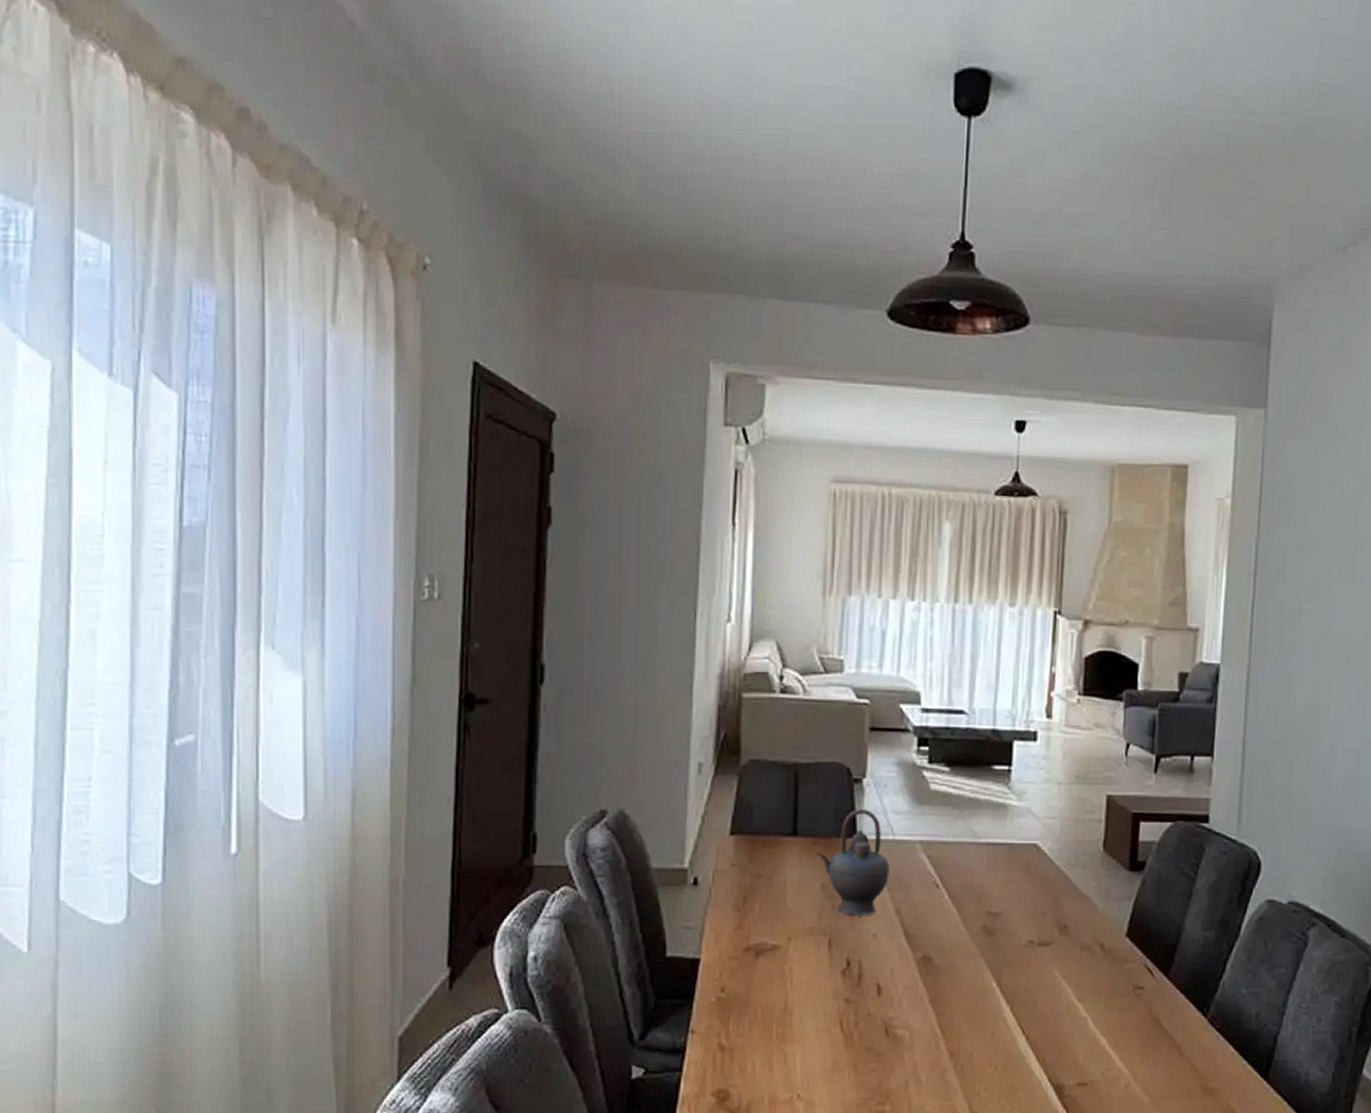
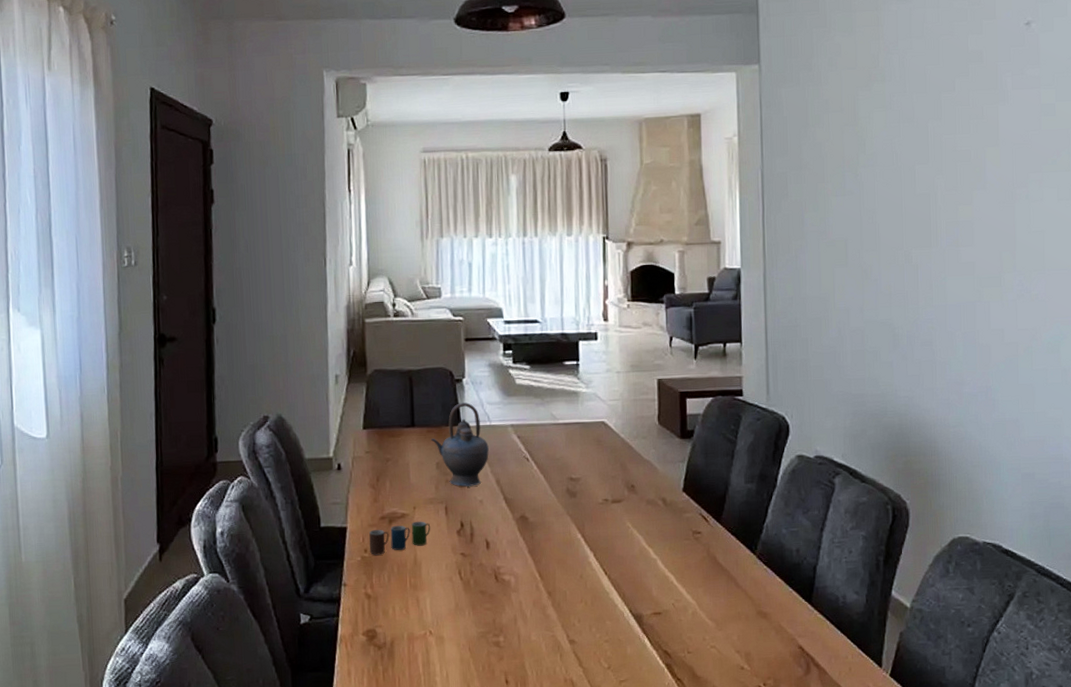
cup: none [727,956,809,996] -> present [369,521,431,555]

